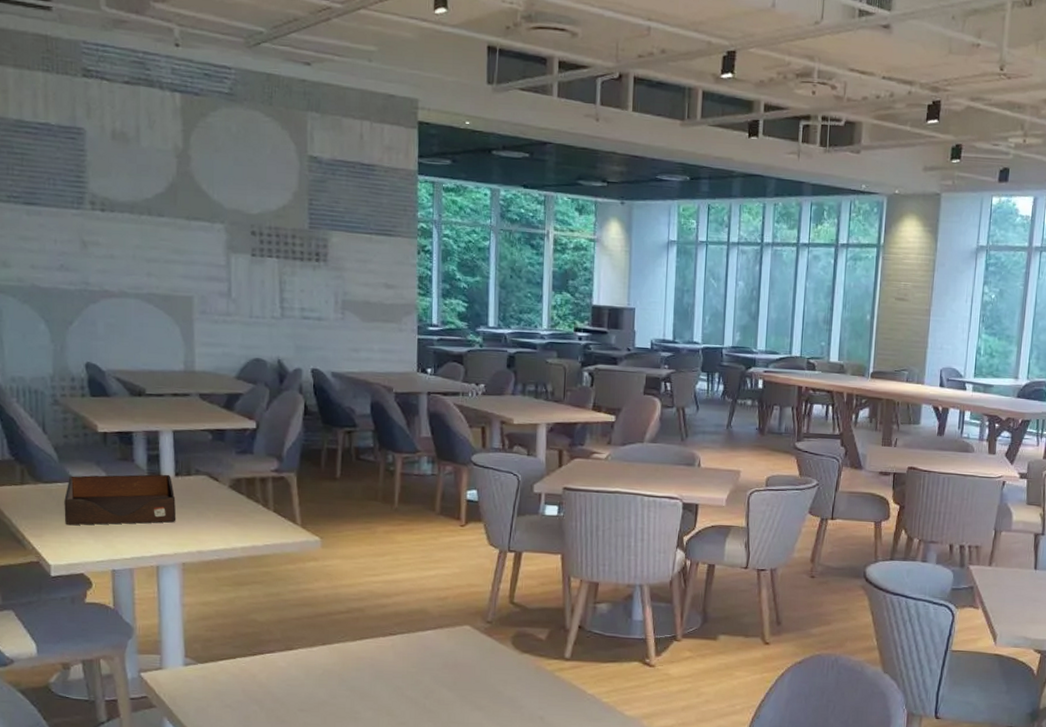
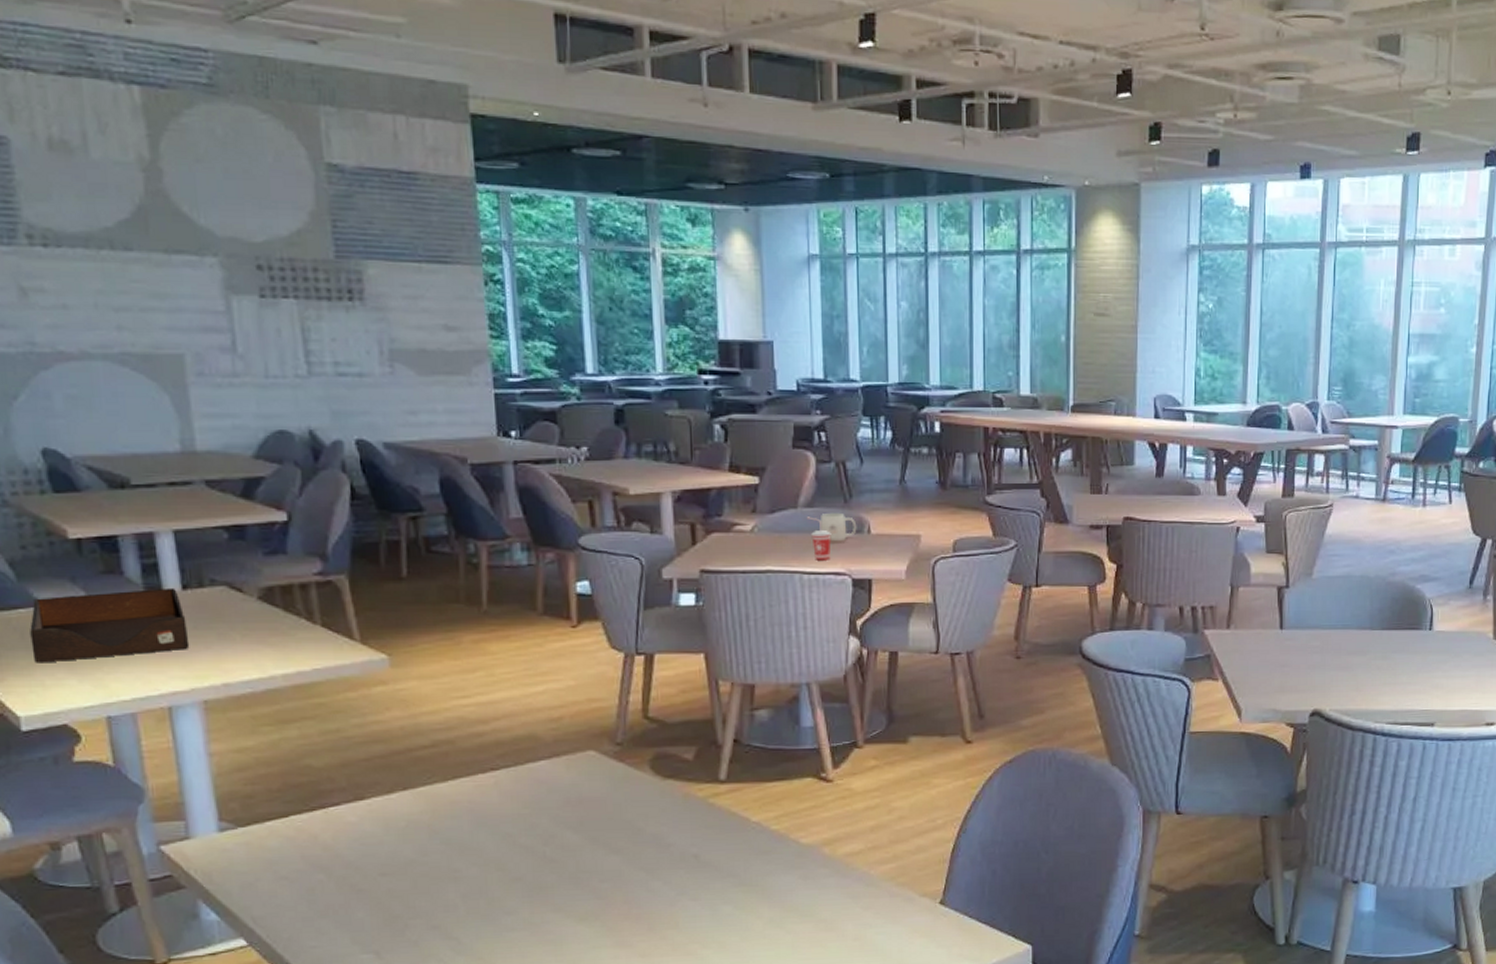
beverage cup: none [650,450,669,486] -> present [806,517,831,560]
mug: none [660,448,690,474] -> present [820,512,857,545]

